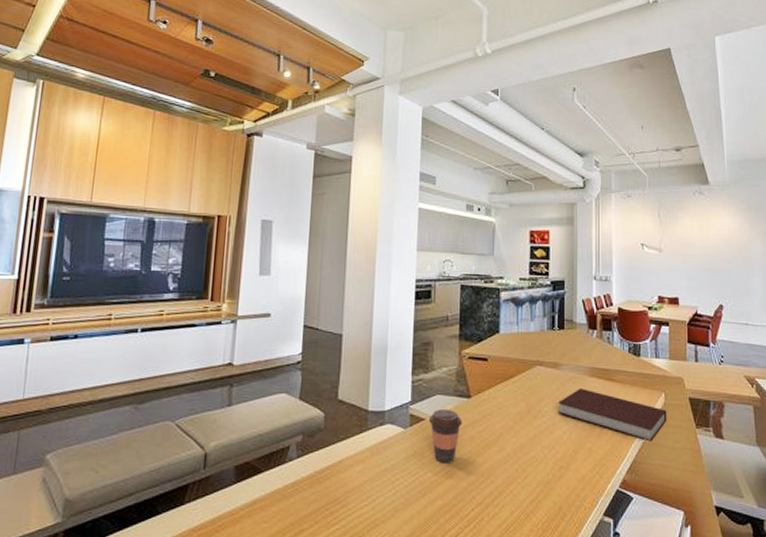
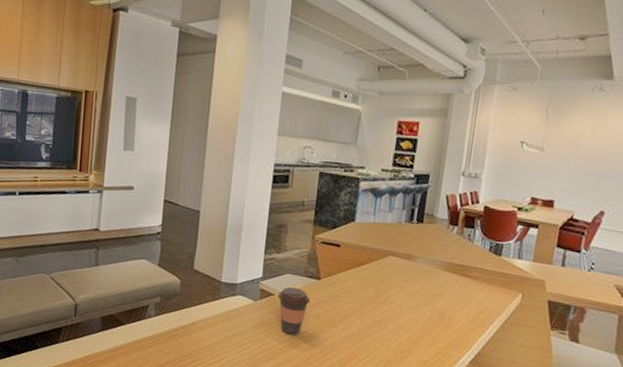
notebook: present [558,388,667,442] -> none [407,281,522,338]

